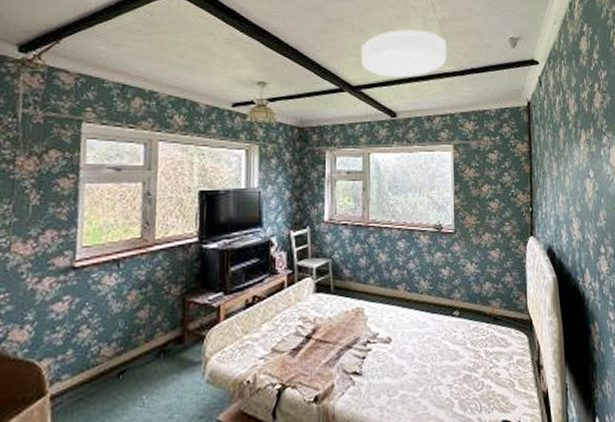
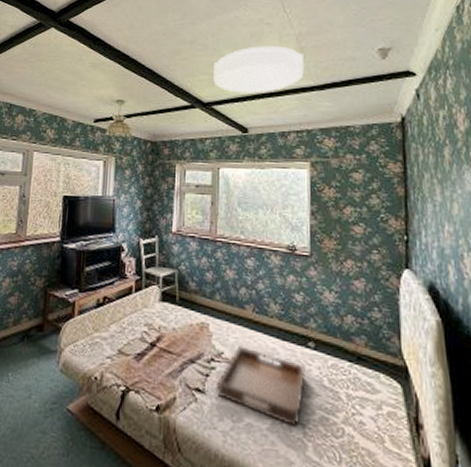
serving tray: none [373,323,452,390] -> present [217,344,306,427]

